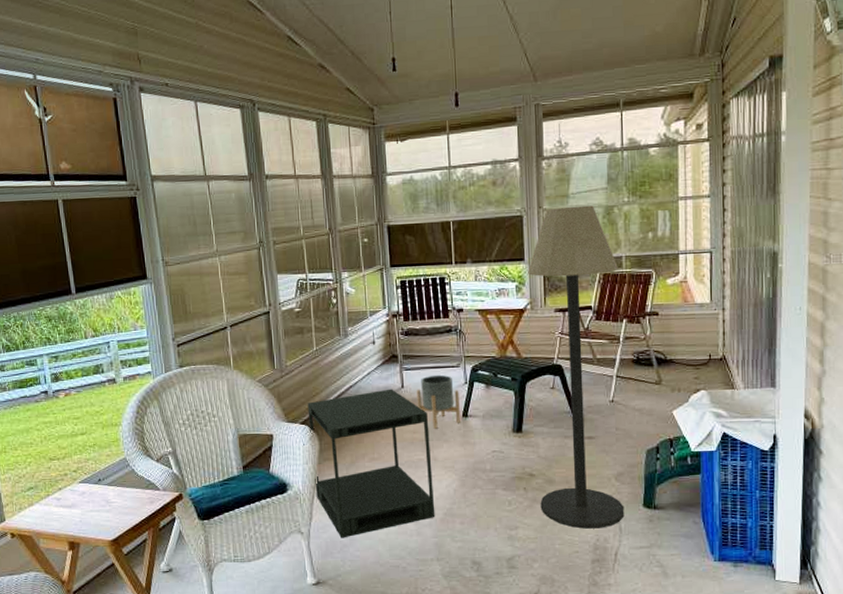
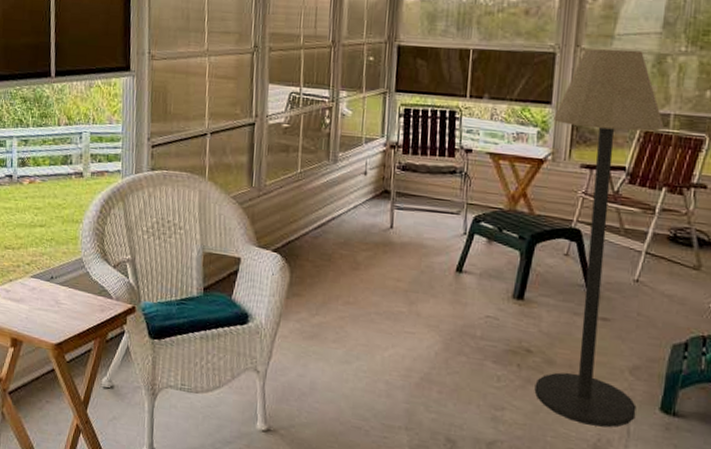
side table: present [307,389,435,538] -> none [279,227,416,386]
planter: present [416,374,461,429] -> none [405,219,456,280]

